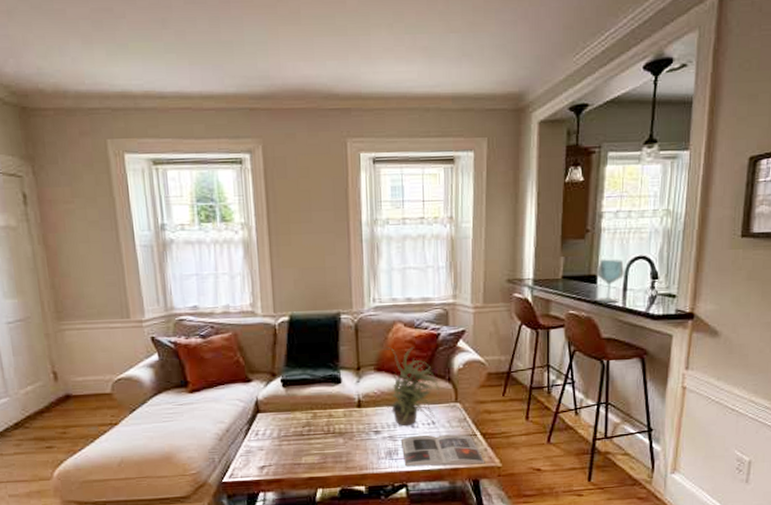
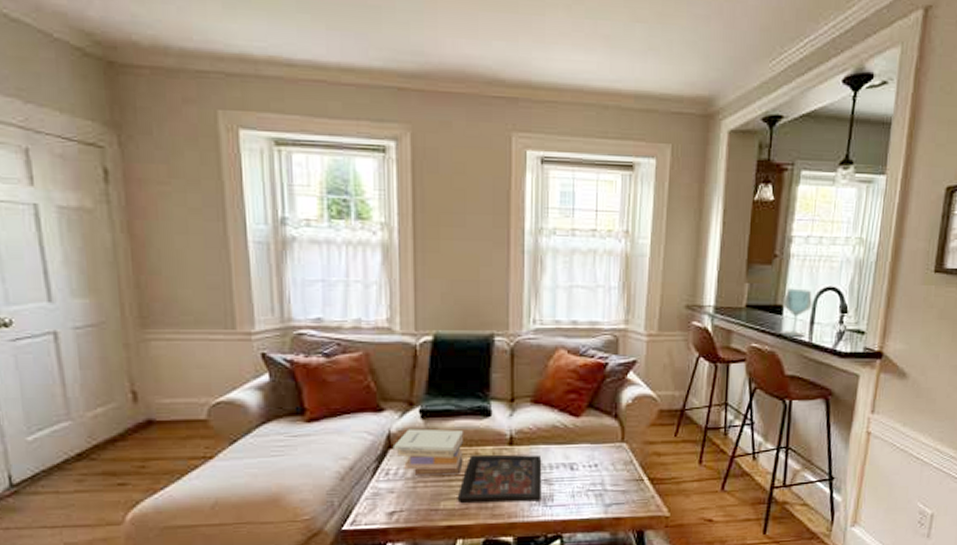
books: none [260,395,320,435] -> present [392,428,464,476]
decorative tray: none [316,415,388,458] -> present [457,454,542,503]
potted plant: present [386,347,439,427] -> none [544,376,604,469]
magazine: present [400,434,485,467] -> none [557,478,652,515]

